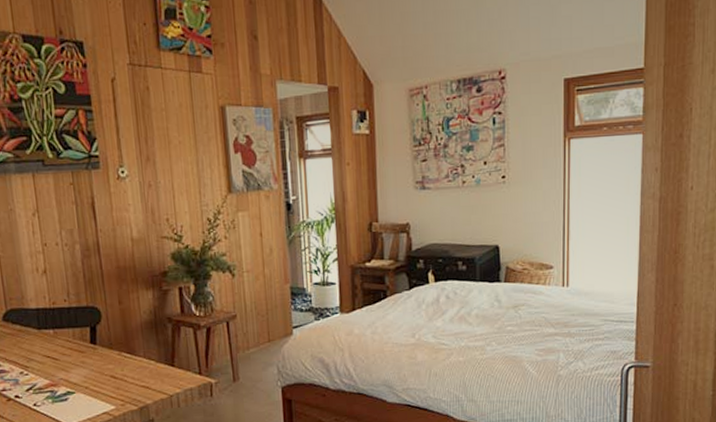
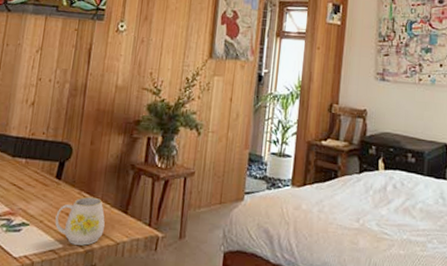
mug: none [100,355,154,404] -> present [55,196,105,246]

